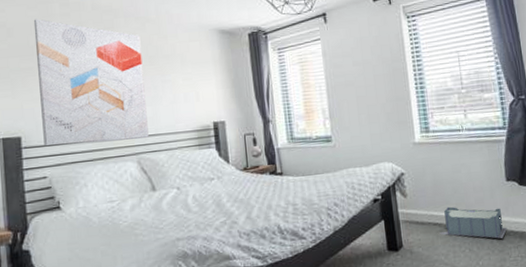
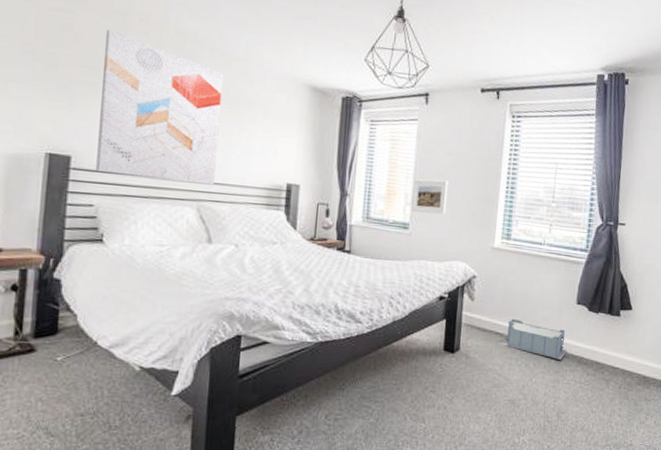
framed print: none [328,89,363,124] -> present [412,179,449,215]

